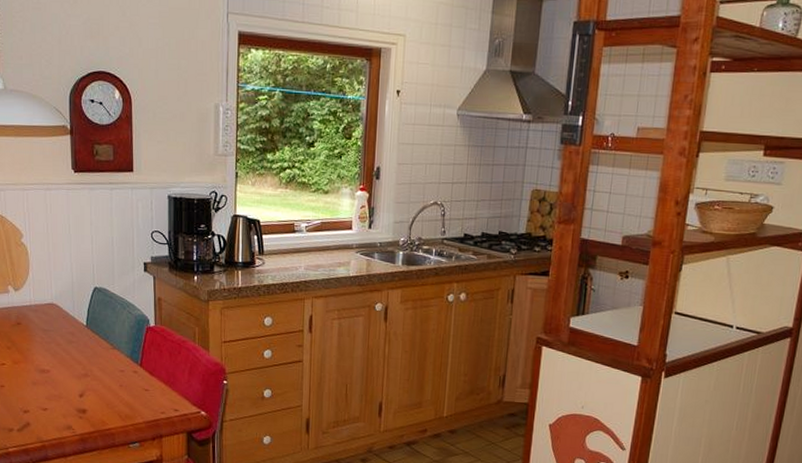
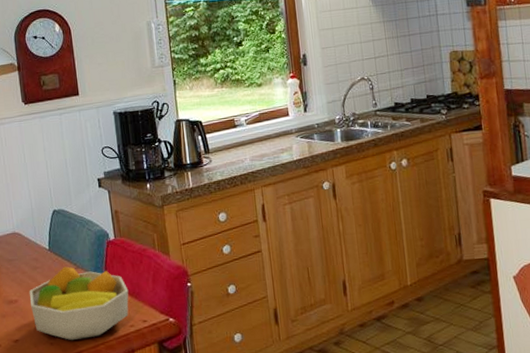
fruit bowl: none [62,345,164,418] -> present [29,266,129,341]

